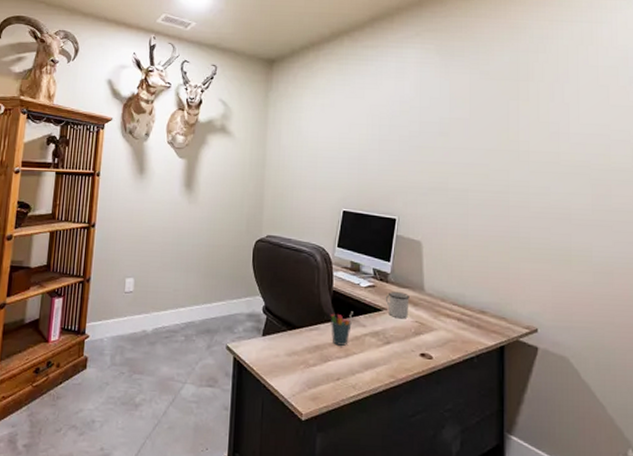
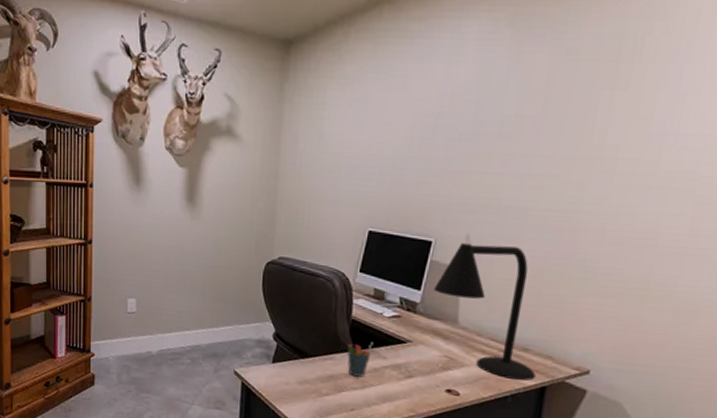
mug: present [385,292,410,319] -> none [411,323,440,353]
desk lamp: none [401,210,494,341] -> present [434,232,536,380]

